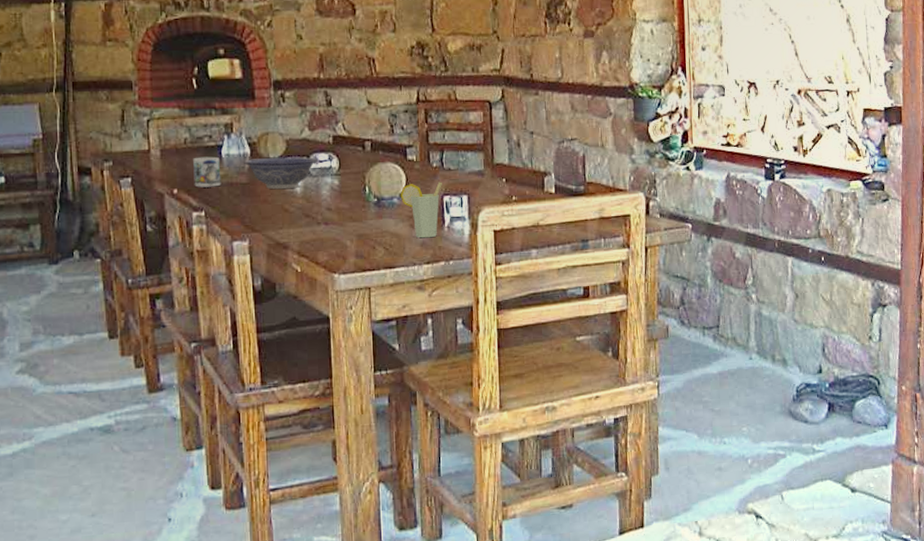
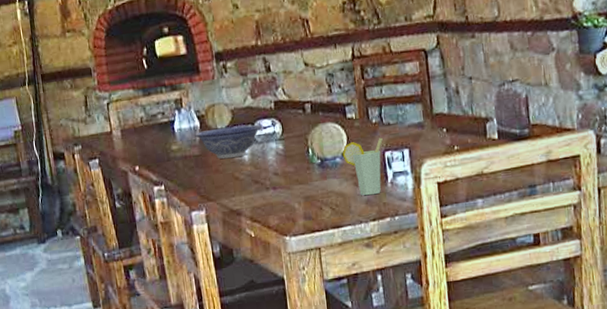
mug: present [193,156,221,188] -> none [150,132,177,163]

